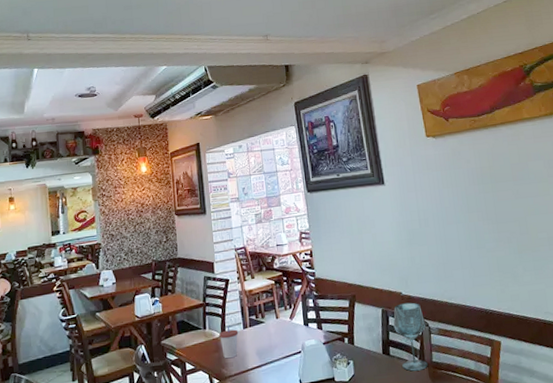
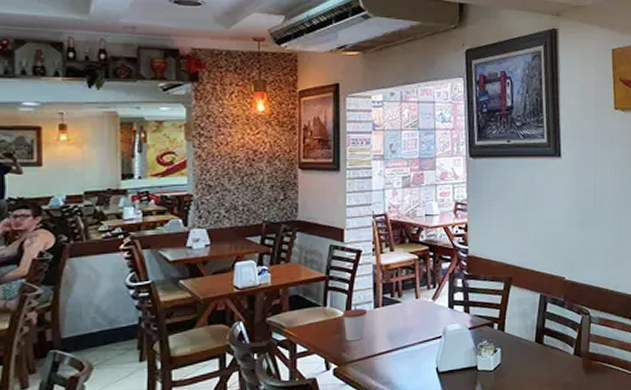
wine glass: present [393,302,428,372] -> none [551,289,587,362]

